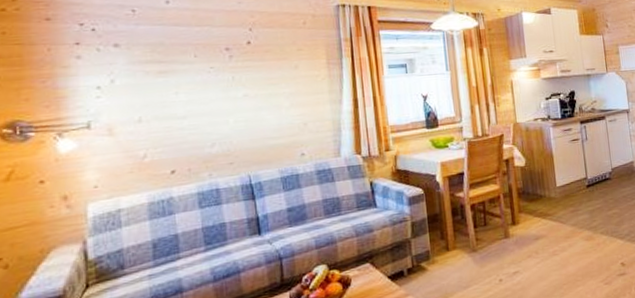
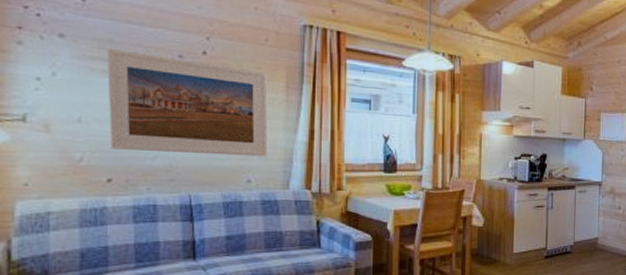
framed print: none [160,51,318,143] -> present [107,49,268,157]

